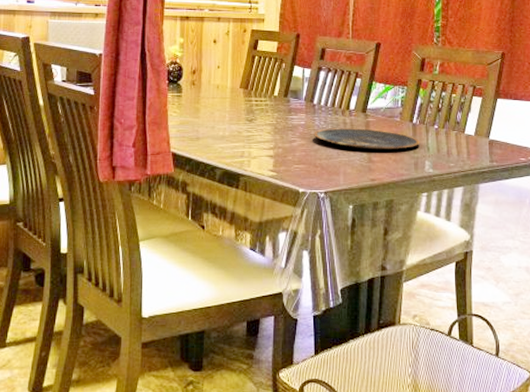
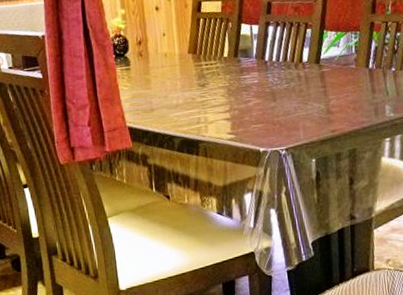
plate: present [314,128,420,151] -> none [268,79,379,102]

